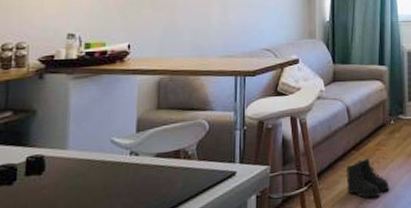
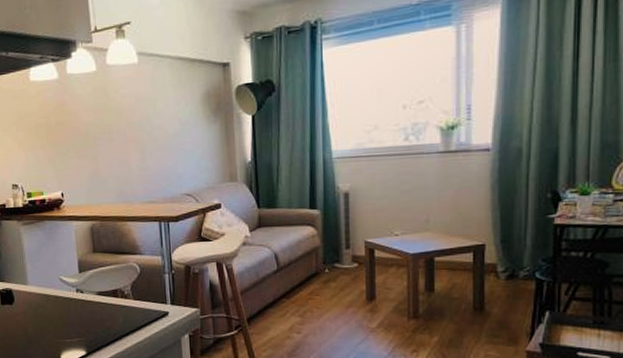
boots: present [345,157,390,199] -> none [276,306,325,347]

